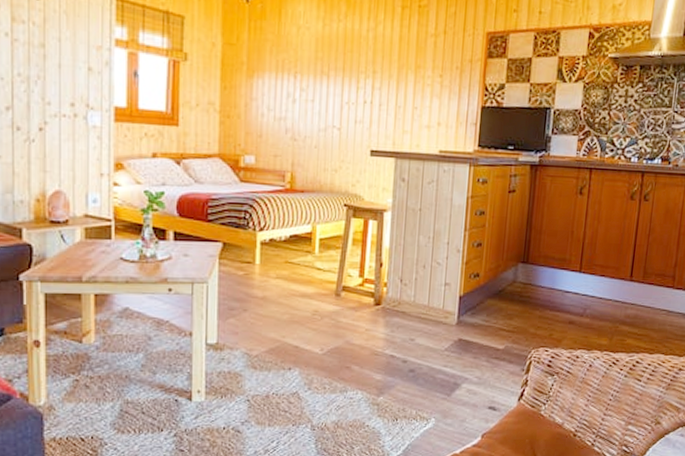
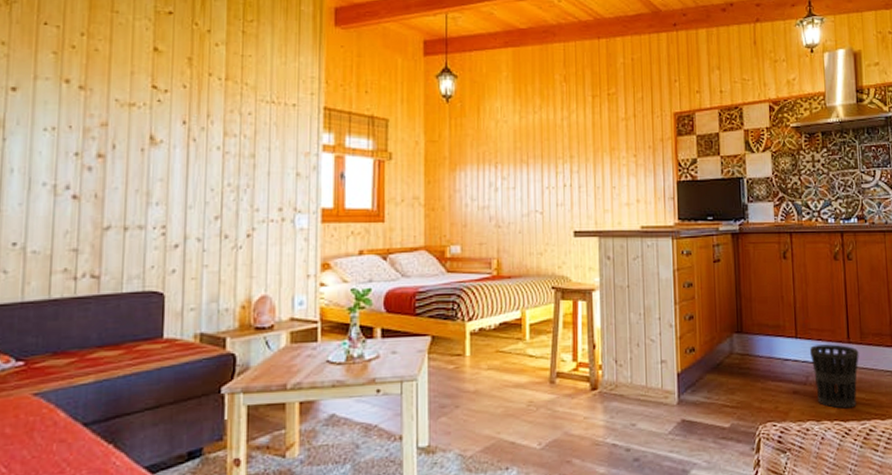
wastebasket: none [591,280,639,341] -> present [810,344,859,409]

